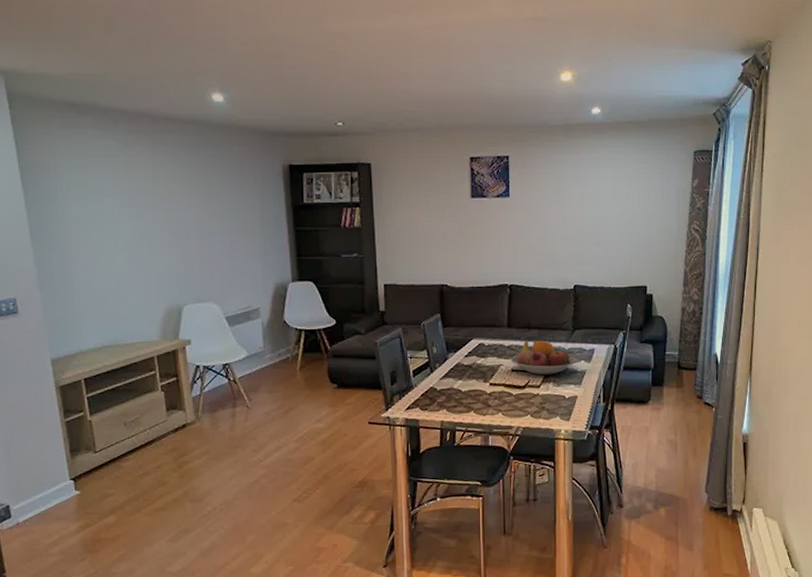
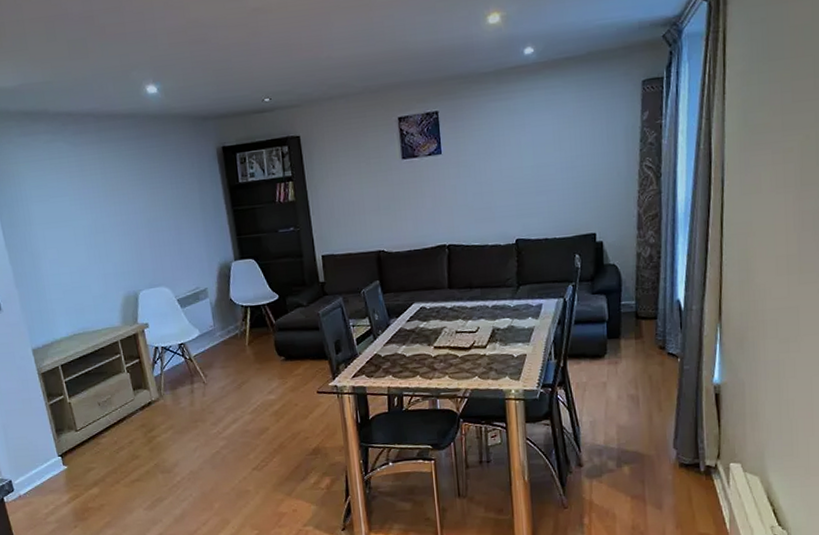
fruit bowl: present [510,340,578,375] -> none [453,299,525,335]

